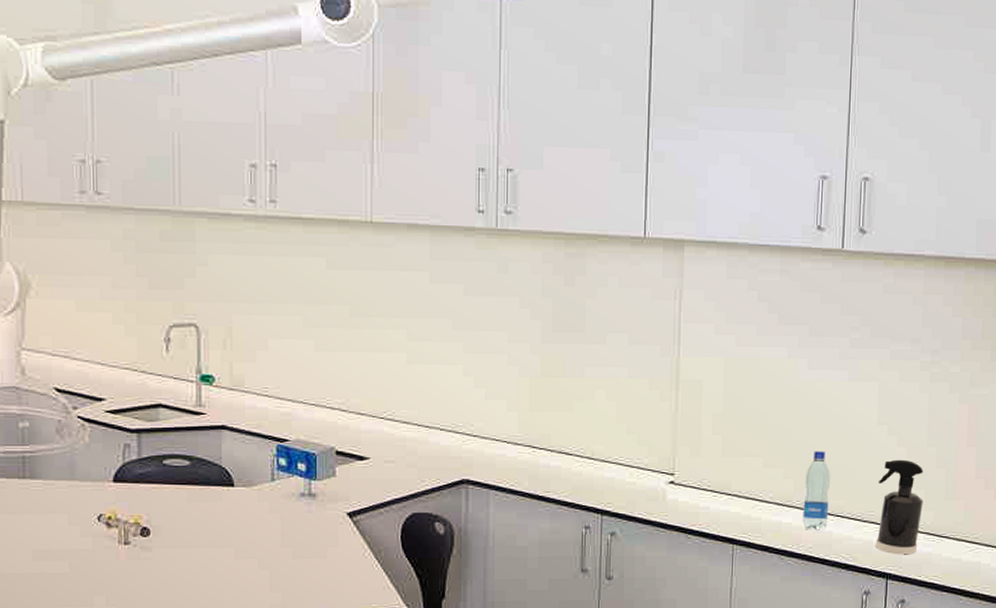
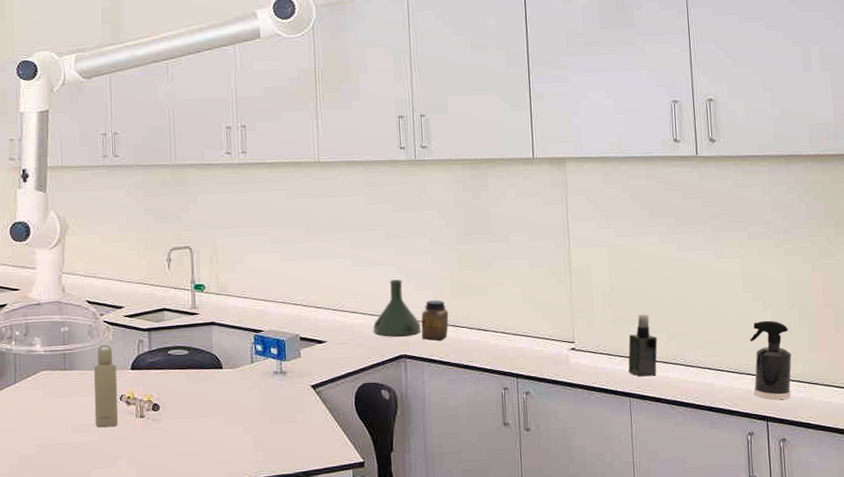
bottle: none [63,448,95,555] -> present [94,345,119,428]
flask: none [429,384,490,456] -> present [373,279,422,337]
jar: none [489,413,525,464] -> present [421,300,449,341]
spray bottle: none [734,445,772,521] -> present [628,315,658,378]
bottle: present [803,451,831,530] -> none [686,317,710,383]

